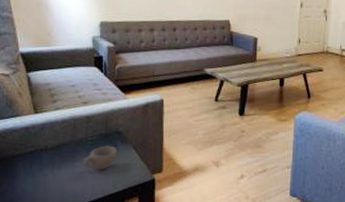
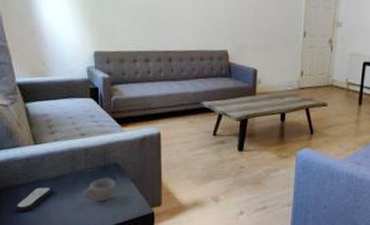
remote control: none [10,157,52,183] -> present [14,187,54,212]

